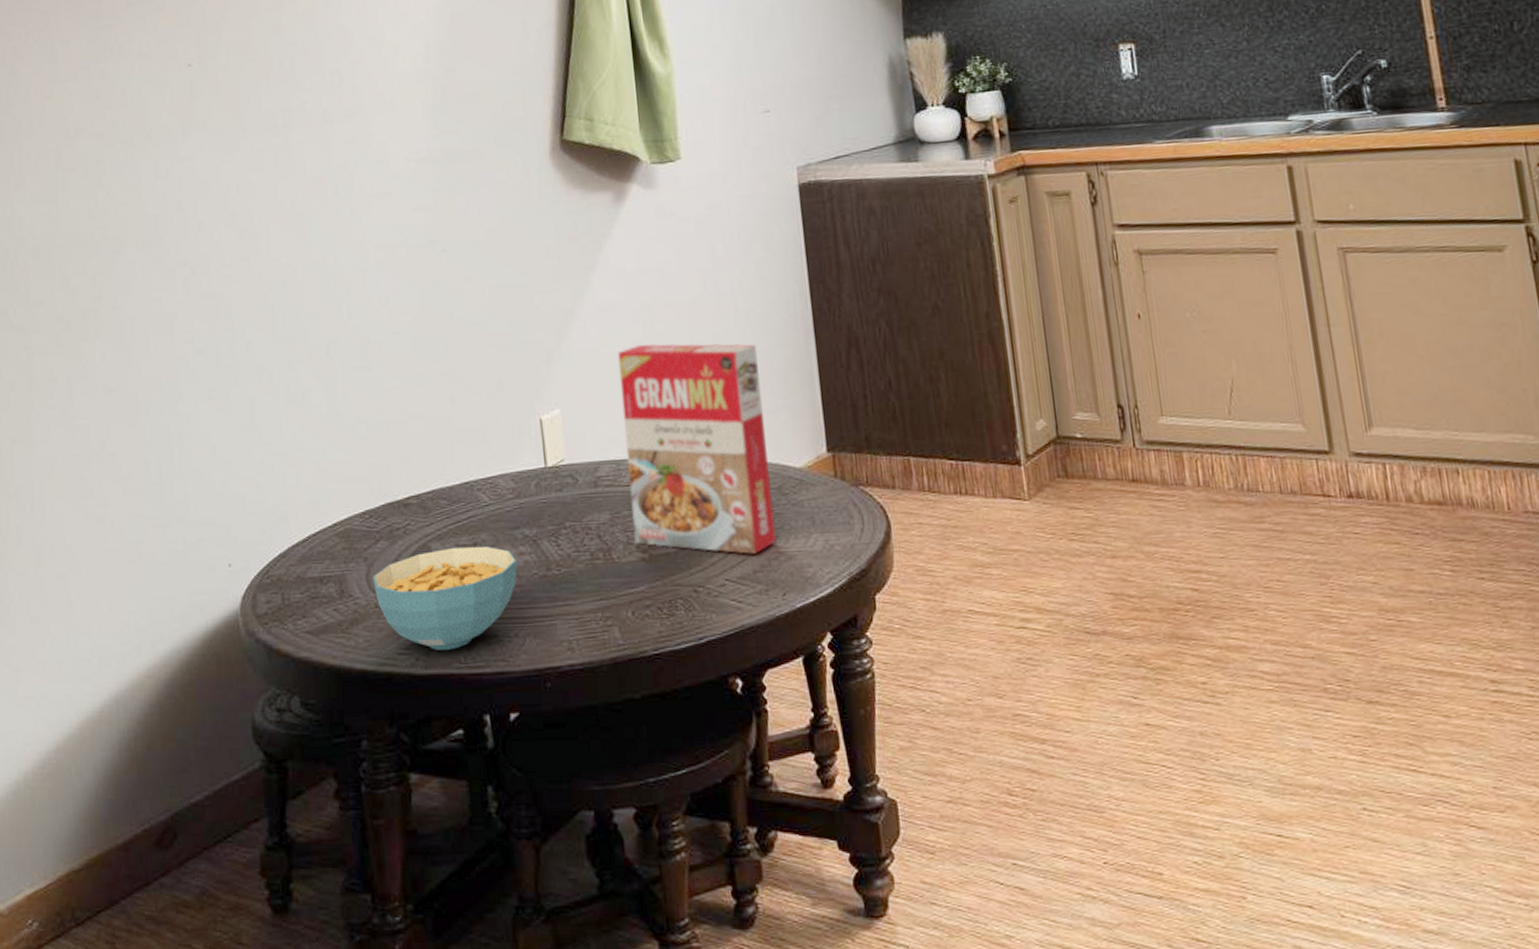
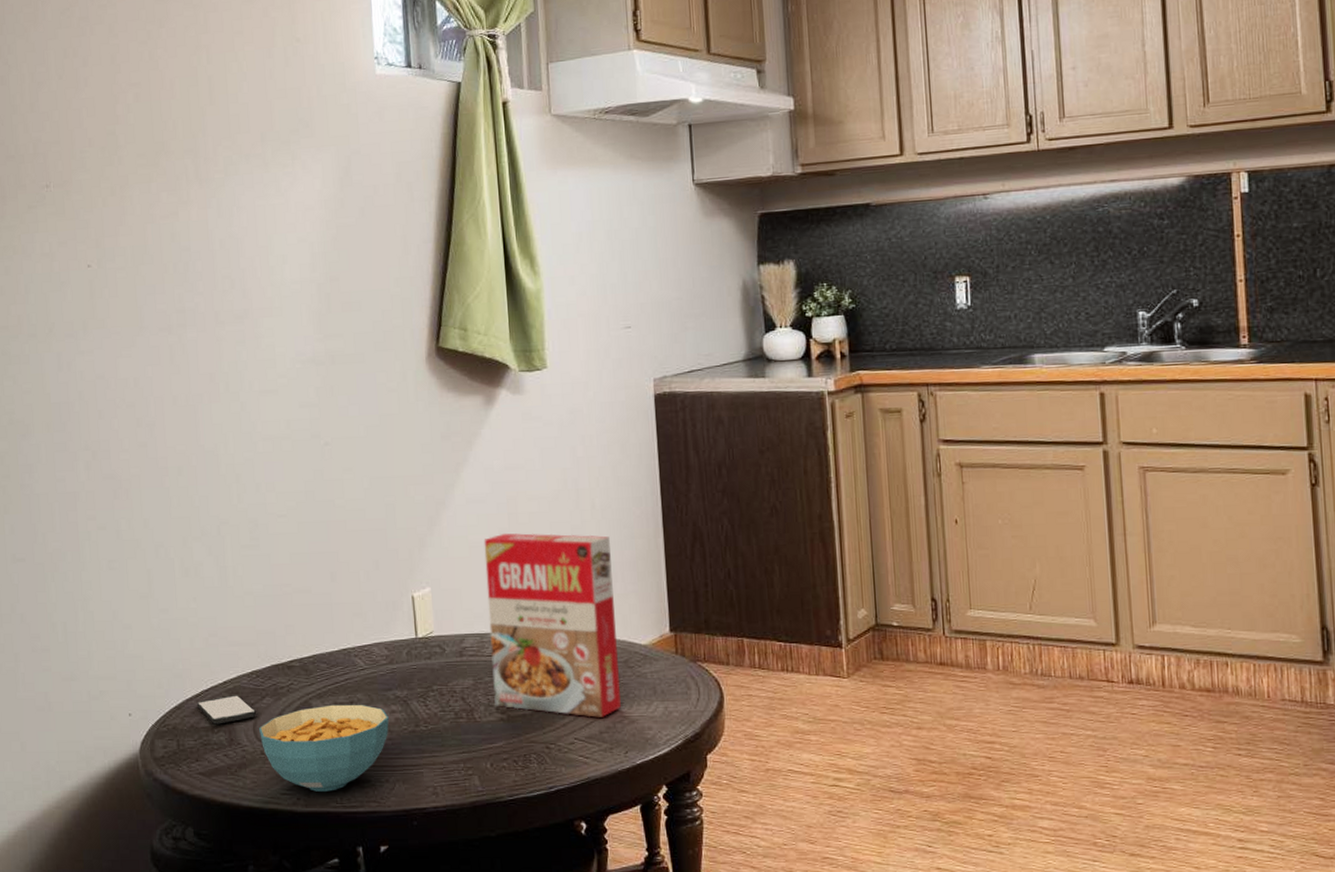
smartphone: none [303,539,369,574] -> present [196,695,256,725]

